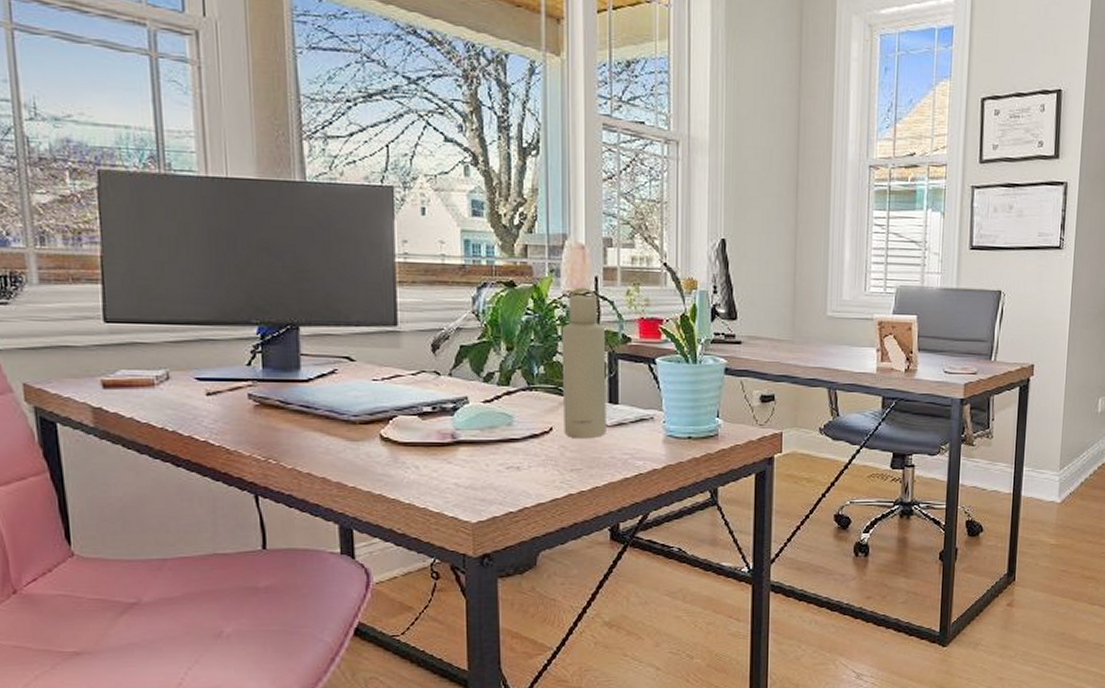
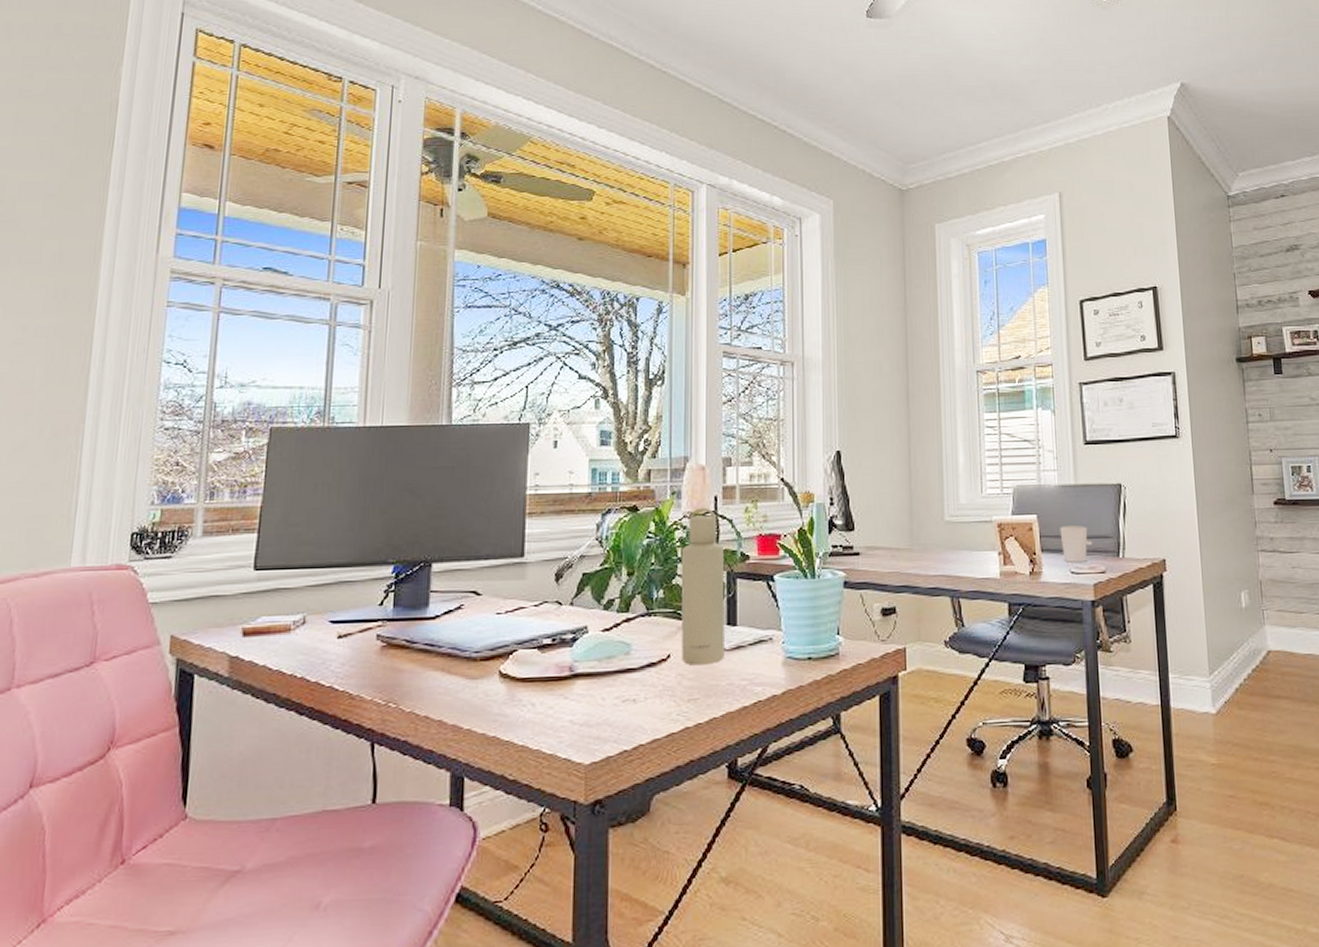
cup: none [937,328,968,364] -> present [1060,525,1093,564]

